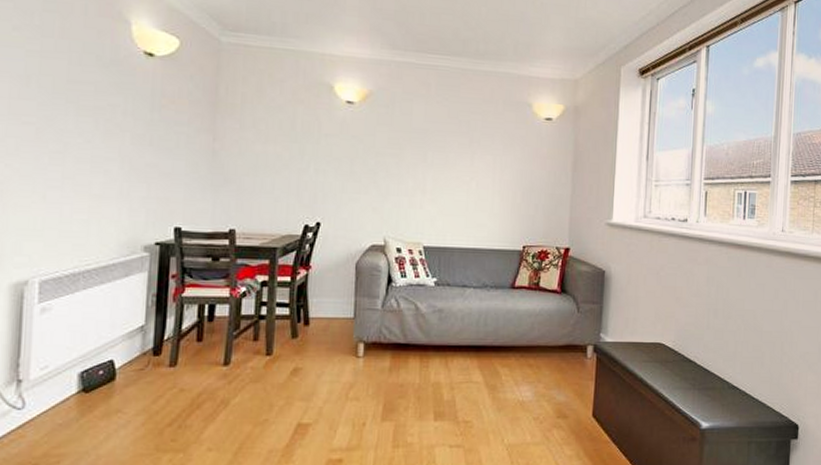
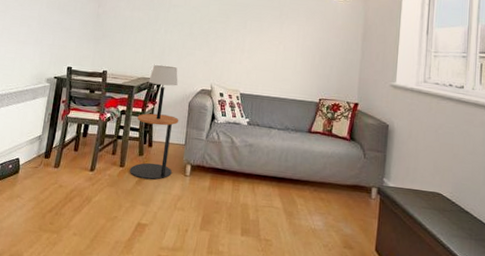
side table: none [280,281,344,368] -> present [129,113,179,180]
table lamp: none [297,216,339,289] -> present [148,65,178,120]

